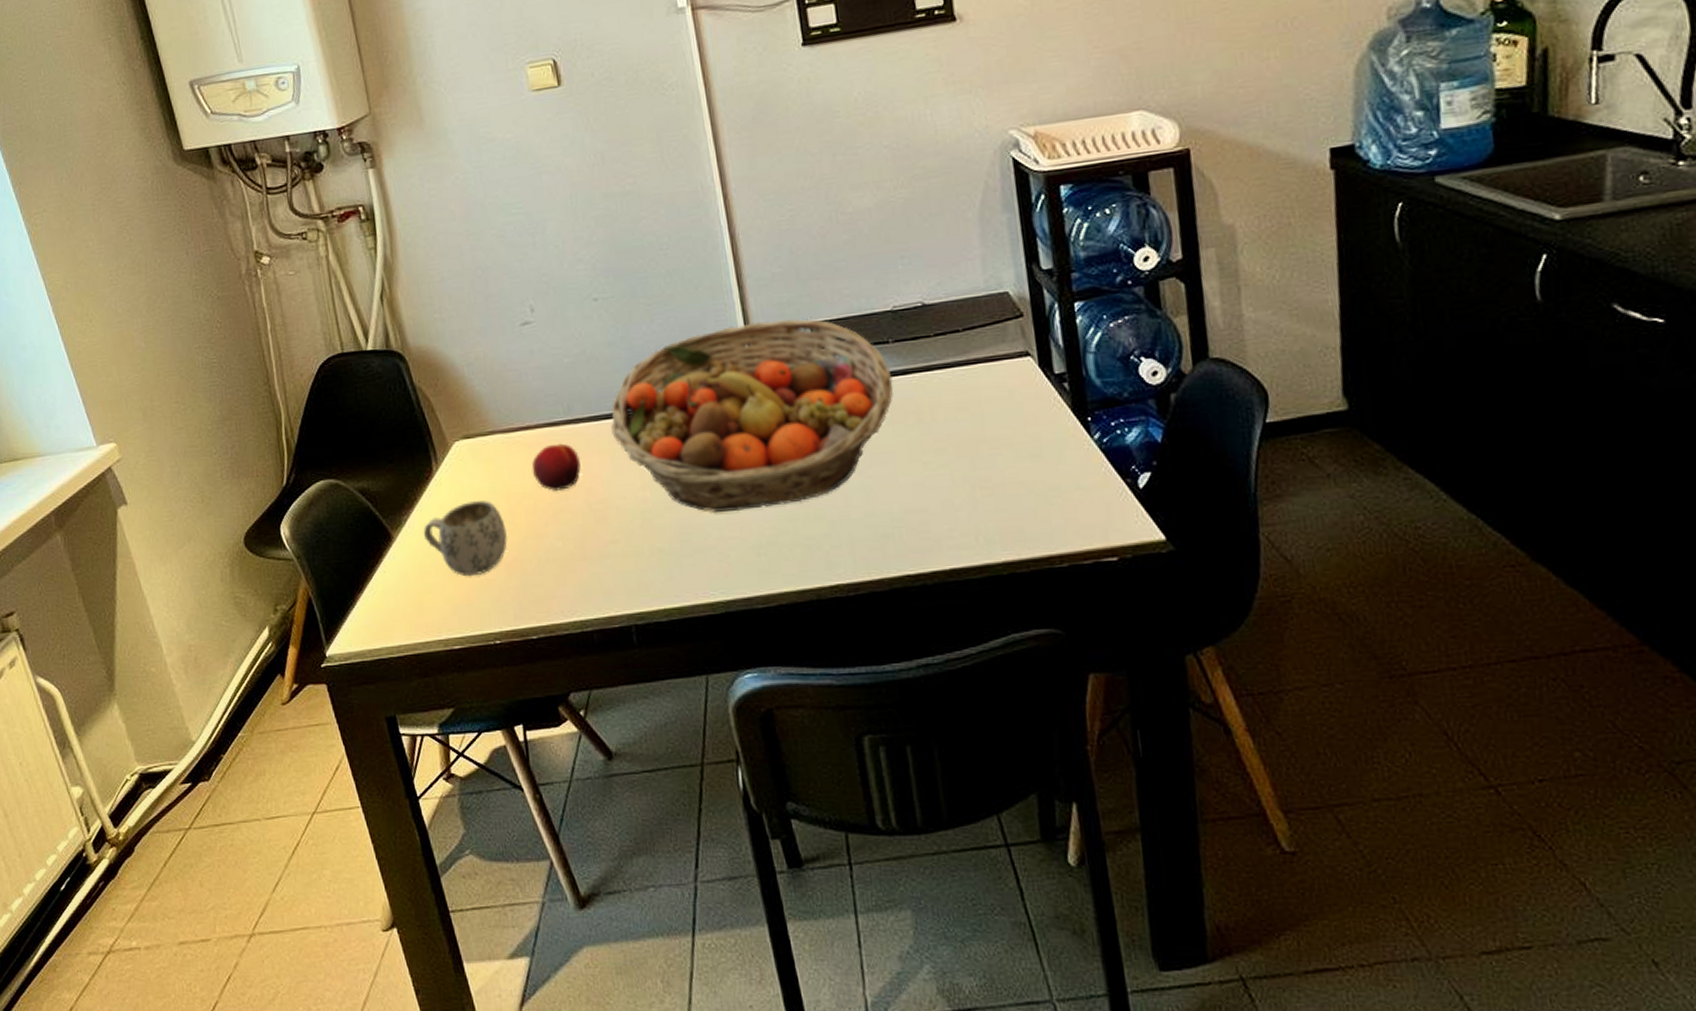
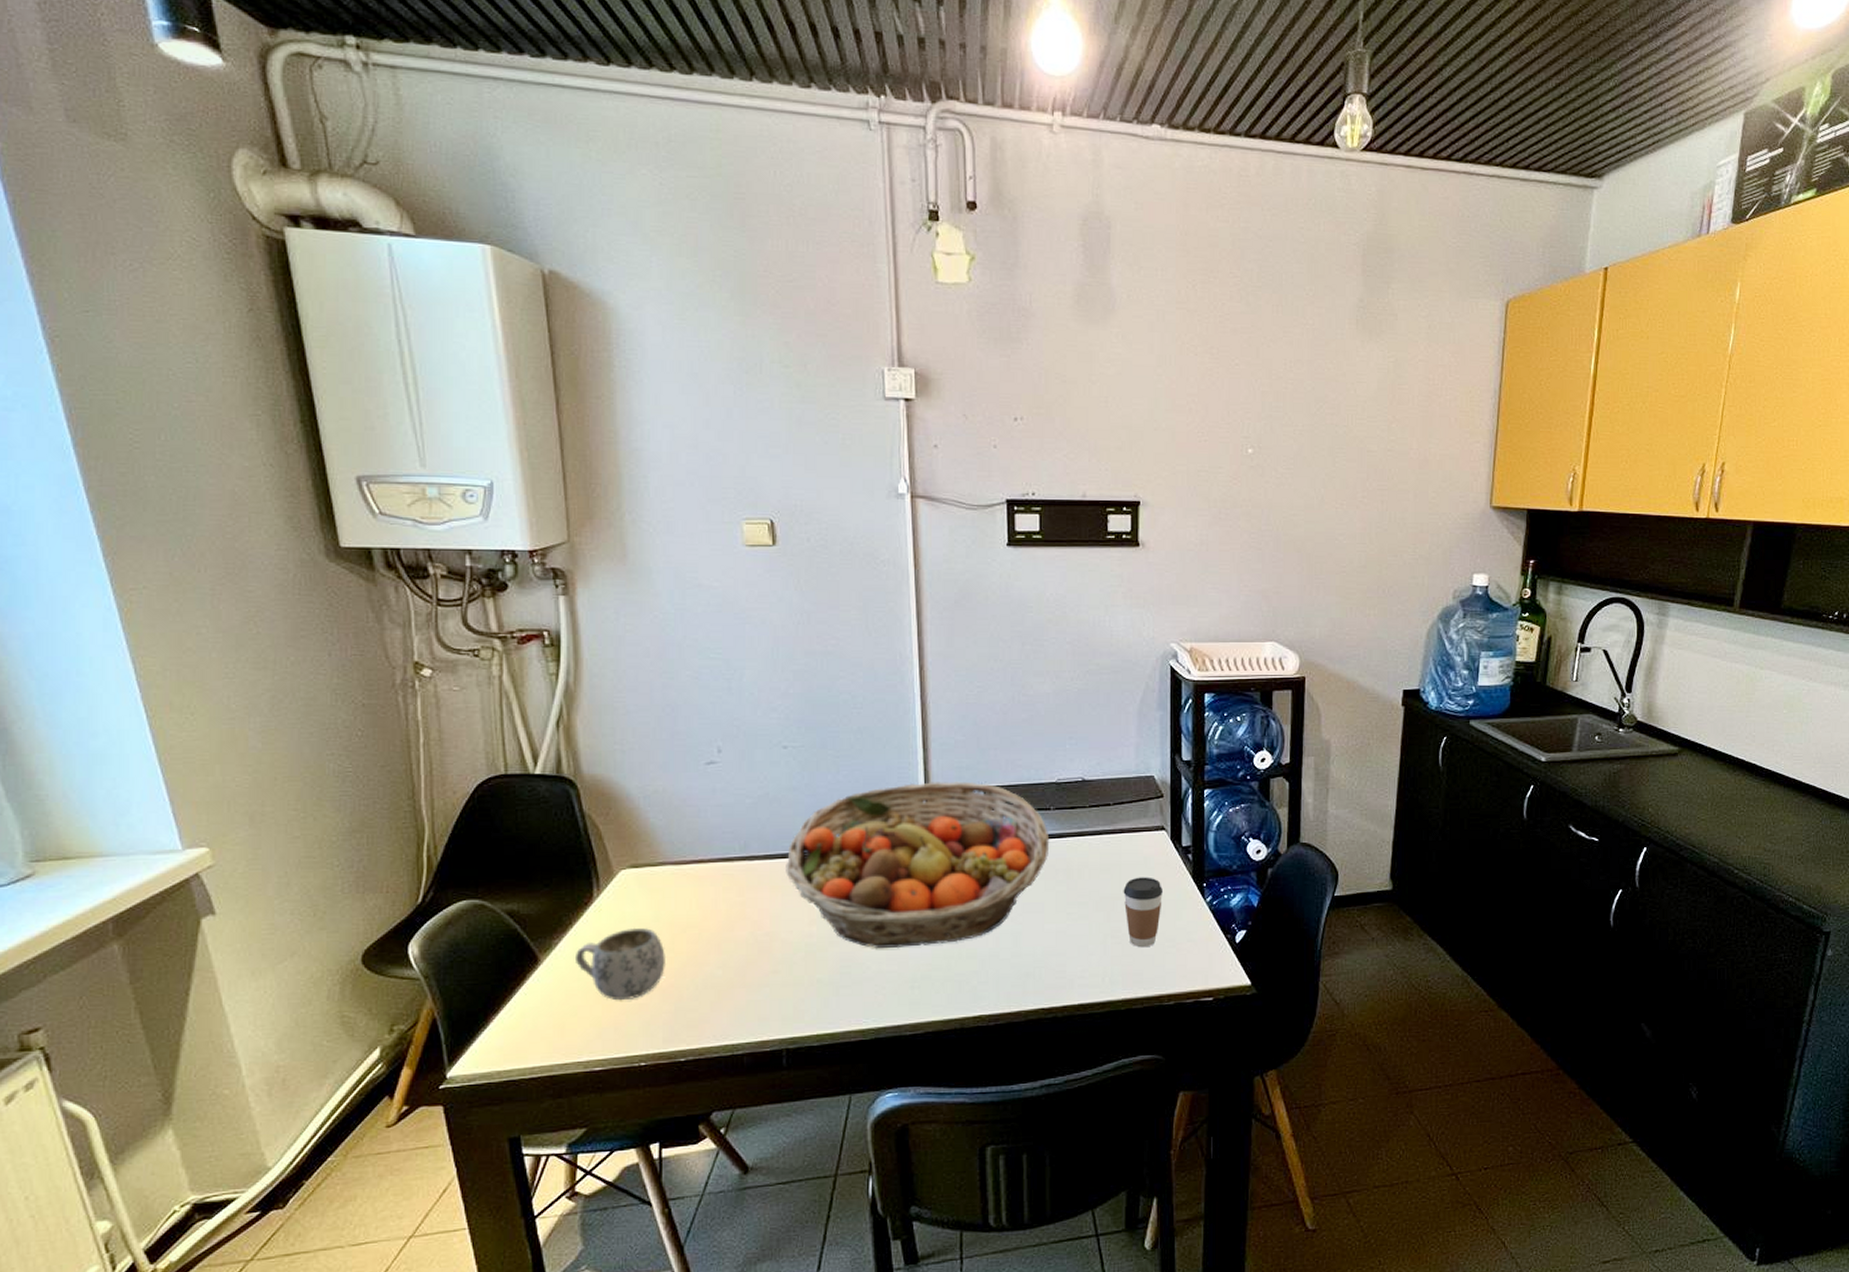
fruit: present [531,443,581,491] -> none [700,878,750,922]
coffee cup: none [987,413,1039,500] -> present [1123,877,1164,948]

